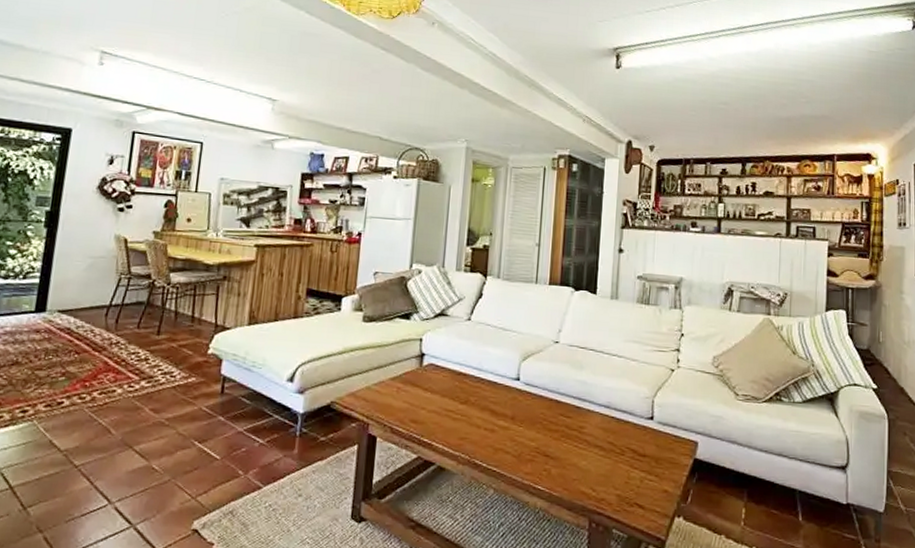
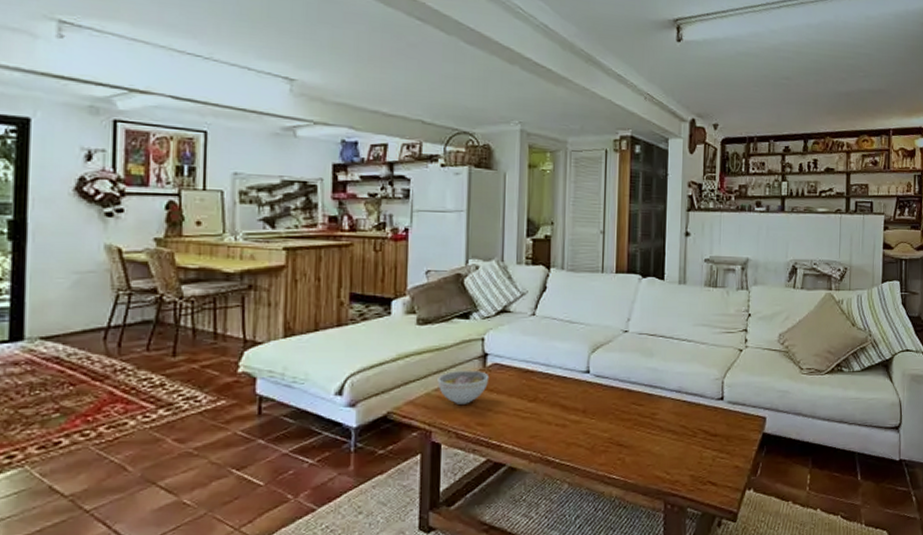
bowl: none [377,367,425,401] -> present [437,370,490,404]

